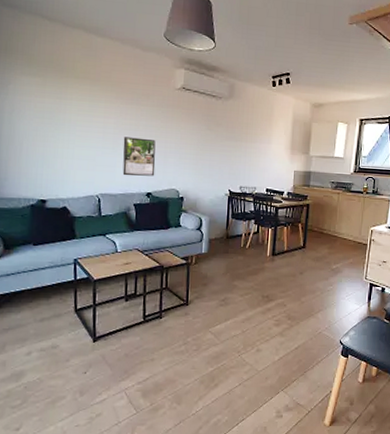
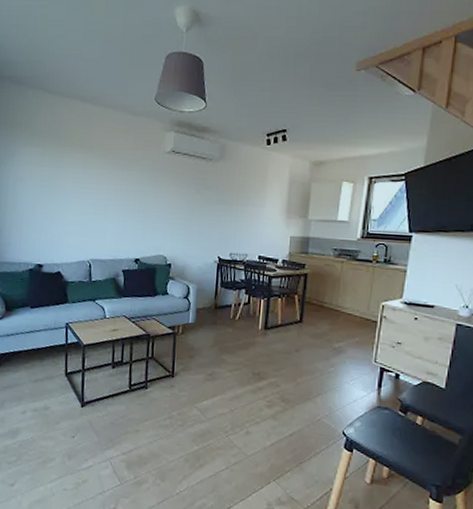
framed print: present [122,137,156,176] -> none [112,202,145,242]

